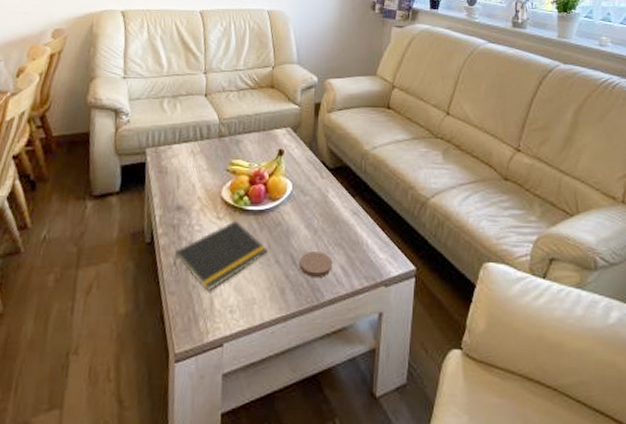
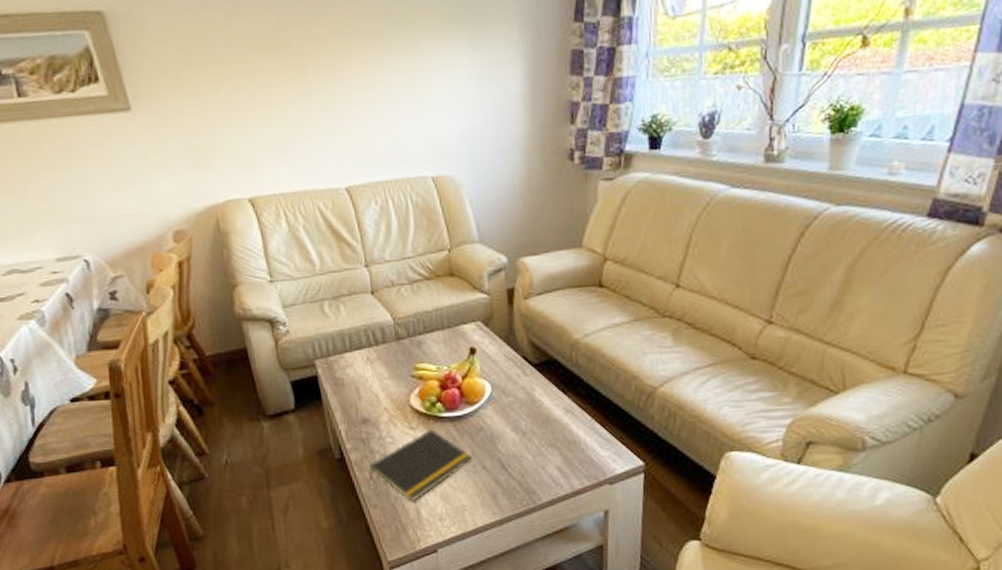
coaster: present [300,252,333,279] -> none [510,454,548,482]

